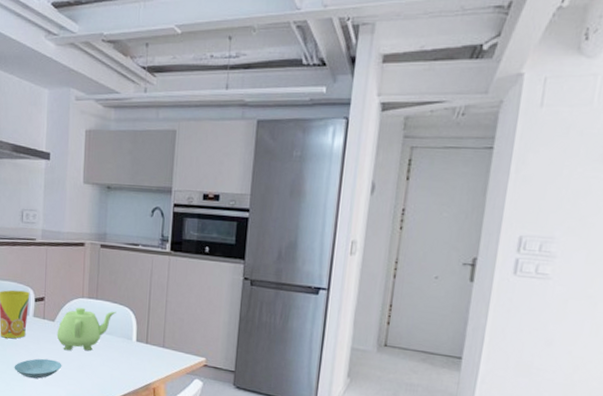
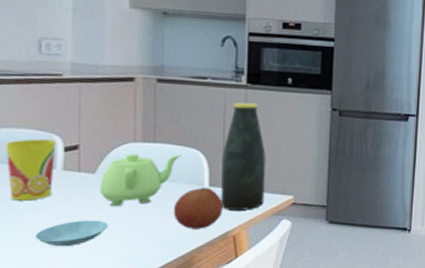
fruit: none [108,341,146,379] -> present [173,187,223,229]
bottle: none [145,268,184,367] -> present [221,103,266,210]

